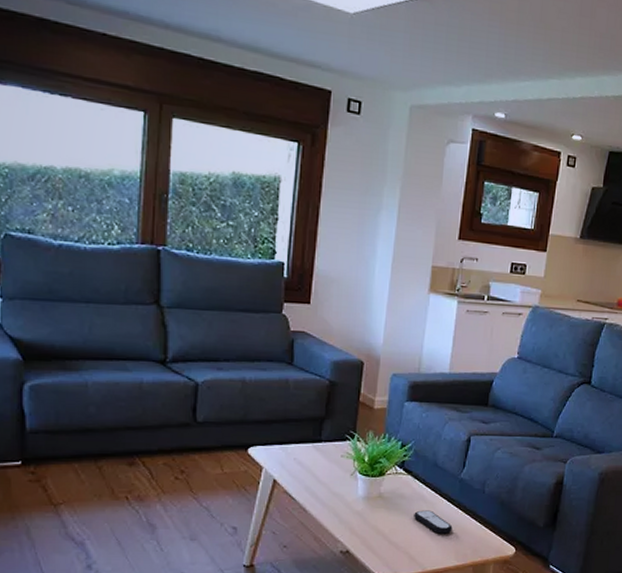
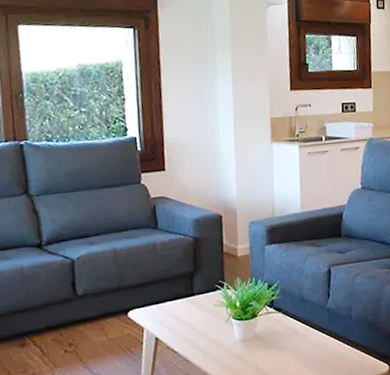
remote control: present [414,510,453,534] -> none [290,342,328,363]

